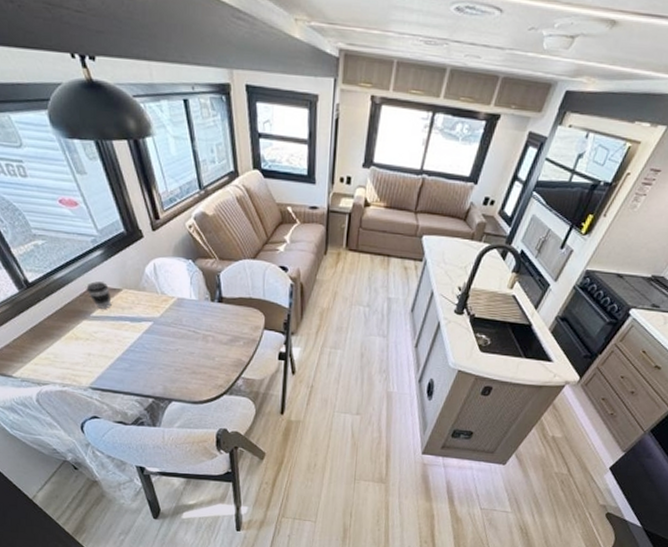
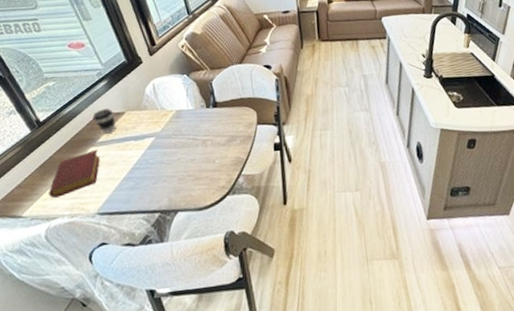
book: none [39,323,93,364] -> present [49,149,100,198]

